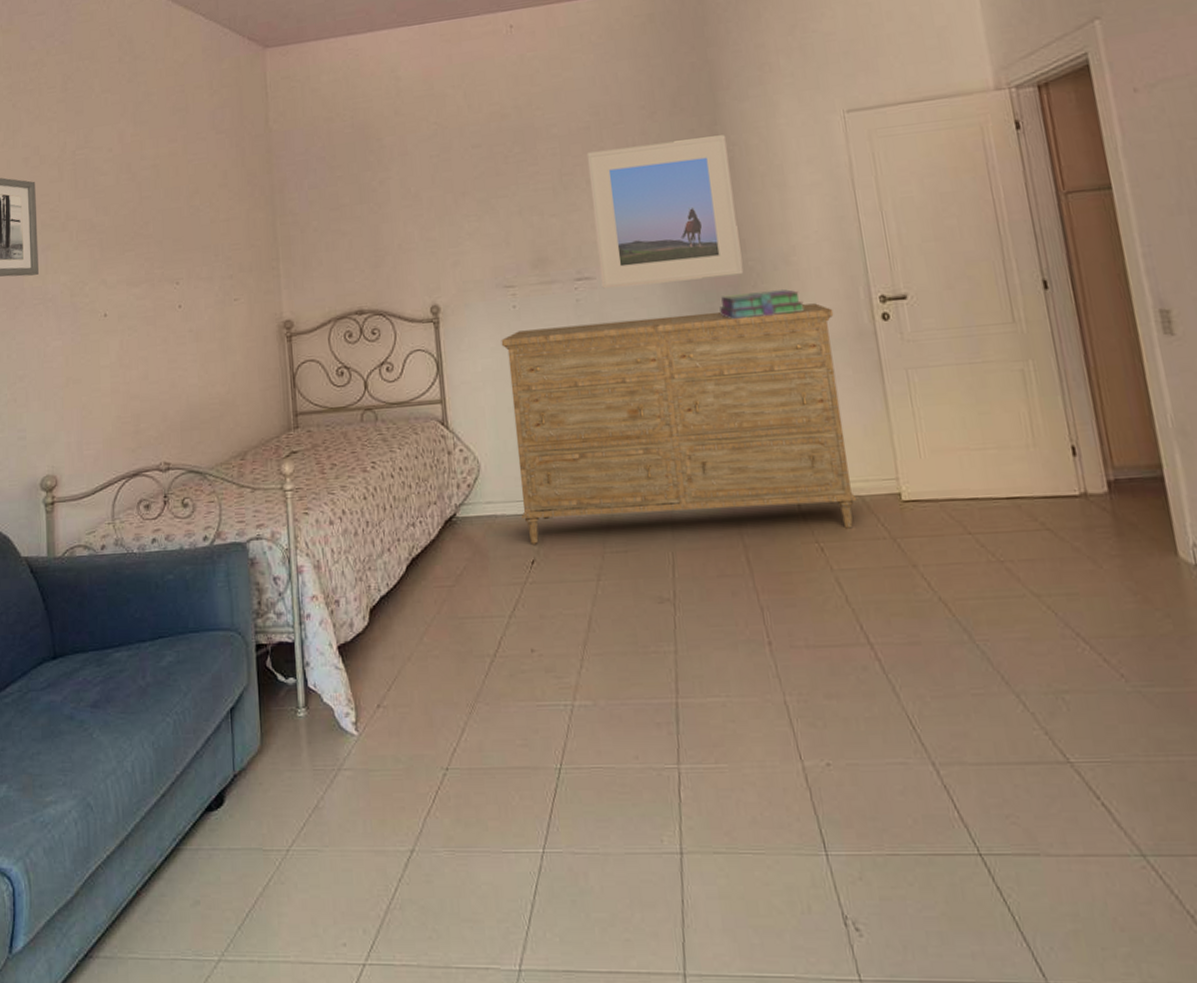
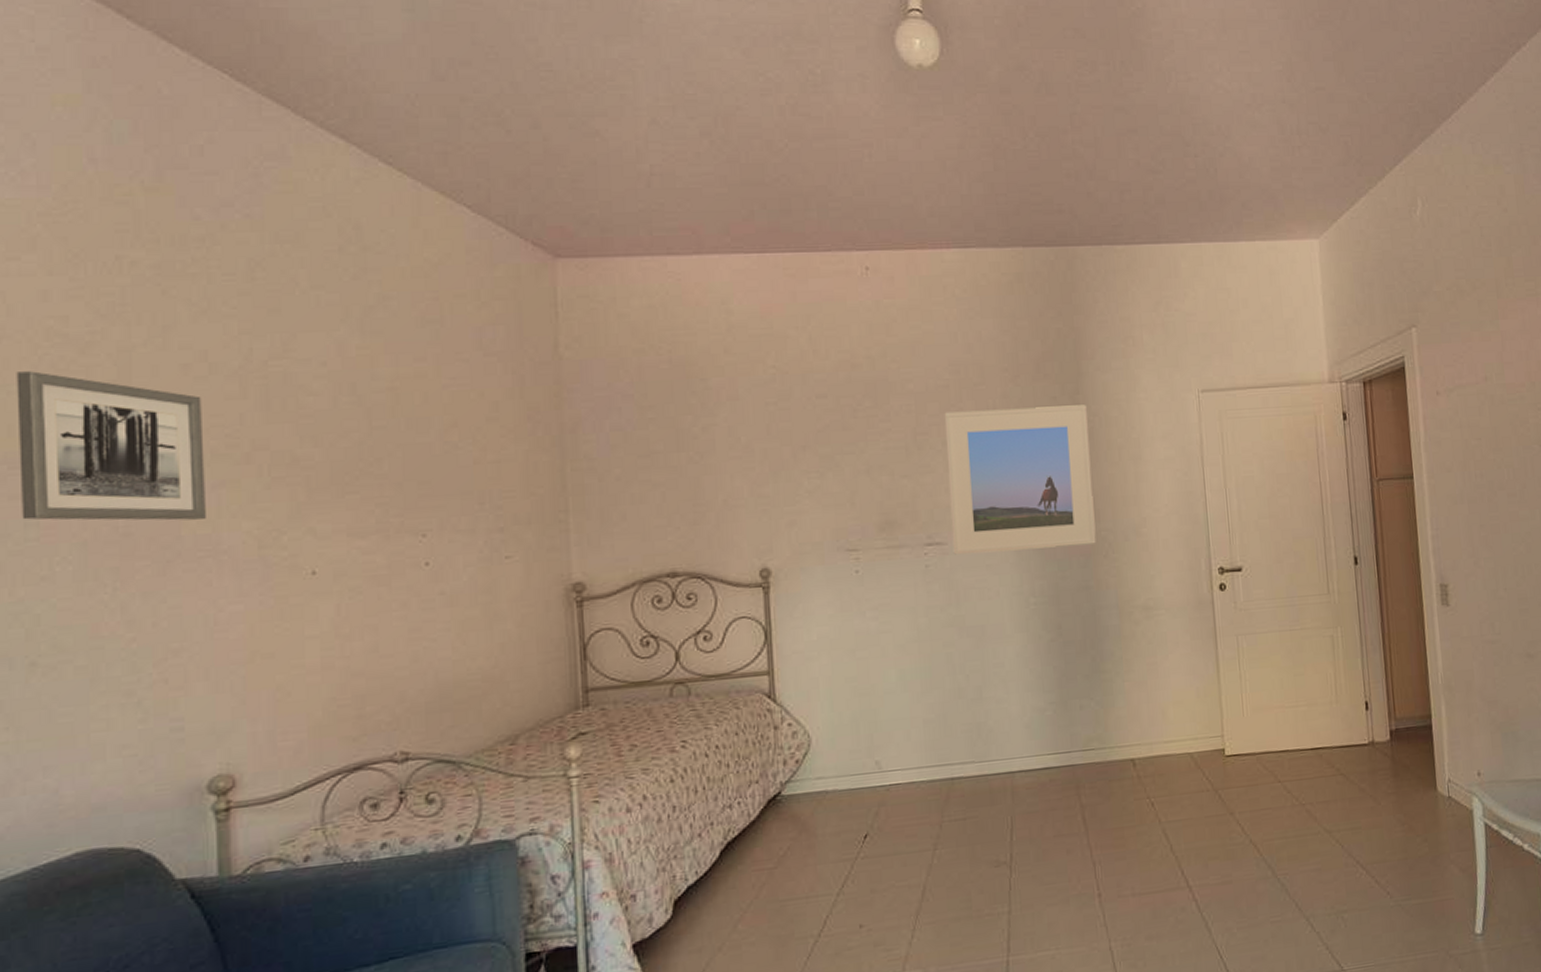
dresser: present [501,303,857,544] -> none [840,573,1187,819]
stack of books: present [720,289,805,319] -> none [1071,560,1151,588]

